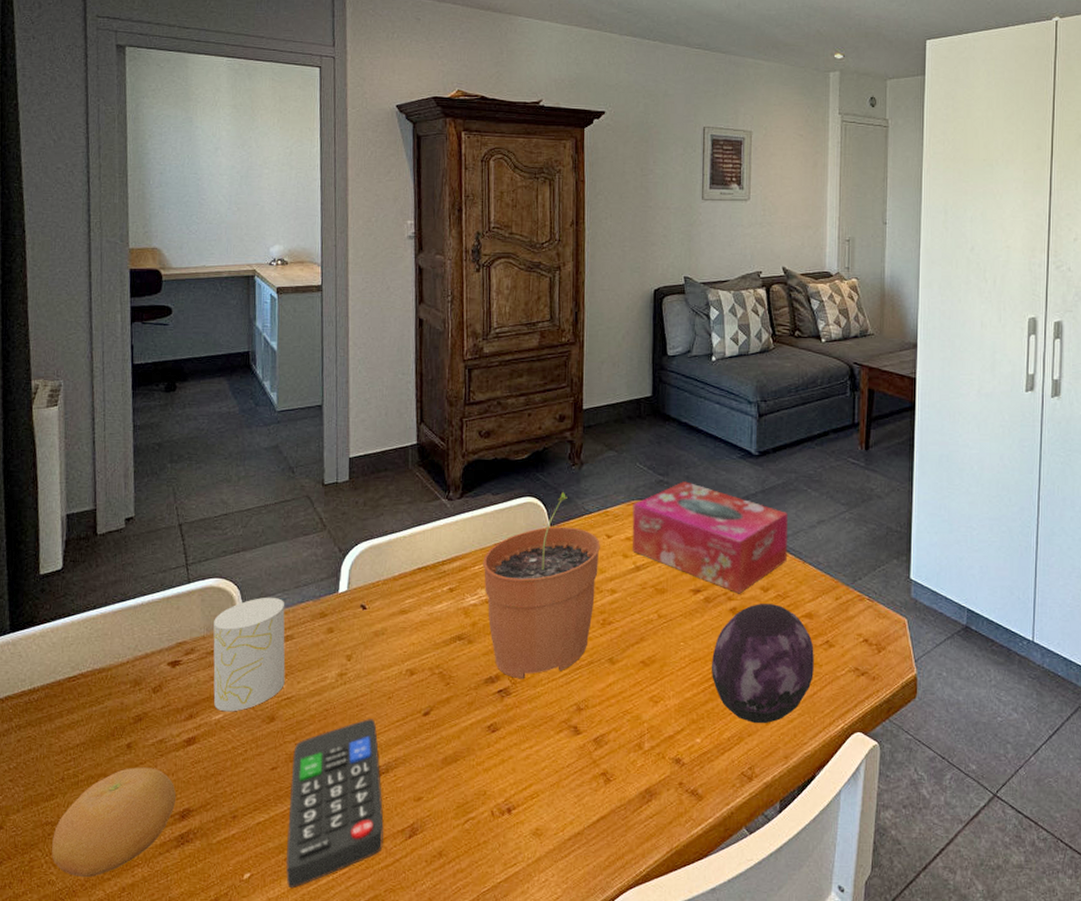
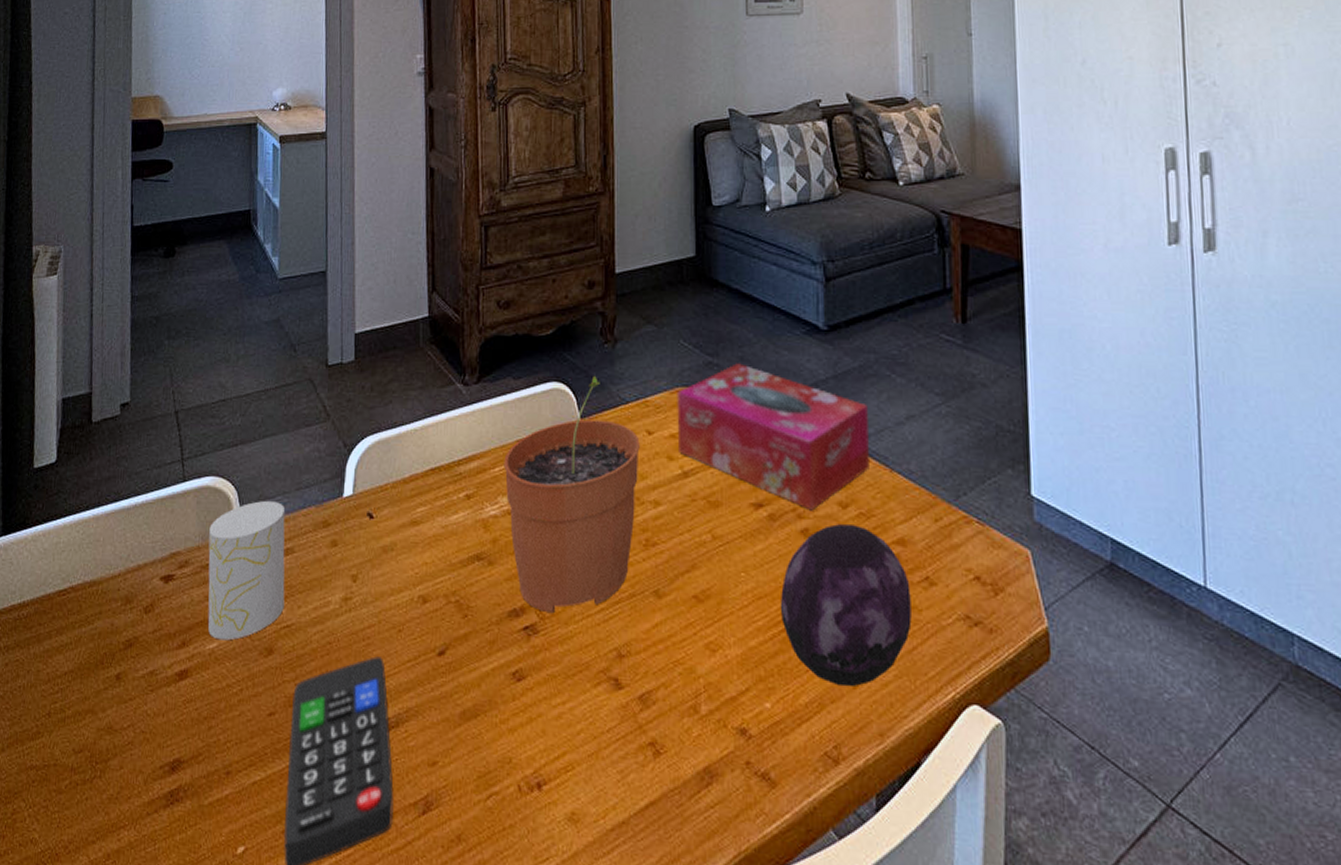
fruit: present [52,767,177,878] -> none [35,703,167,839]

